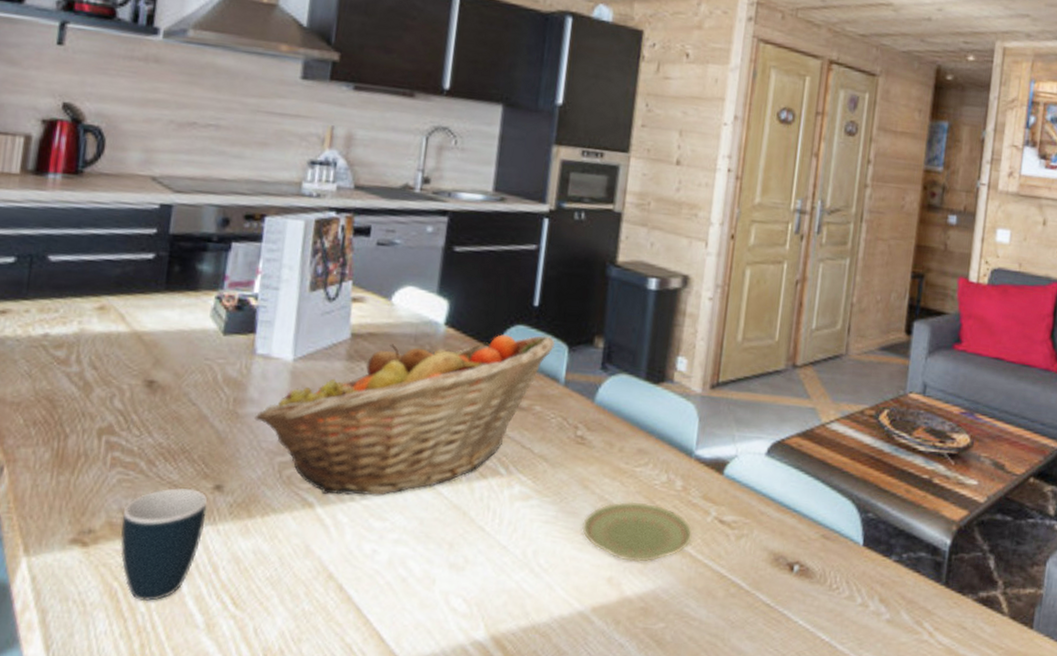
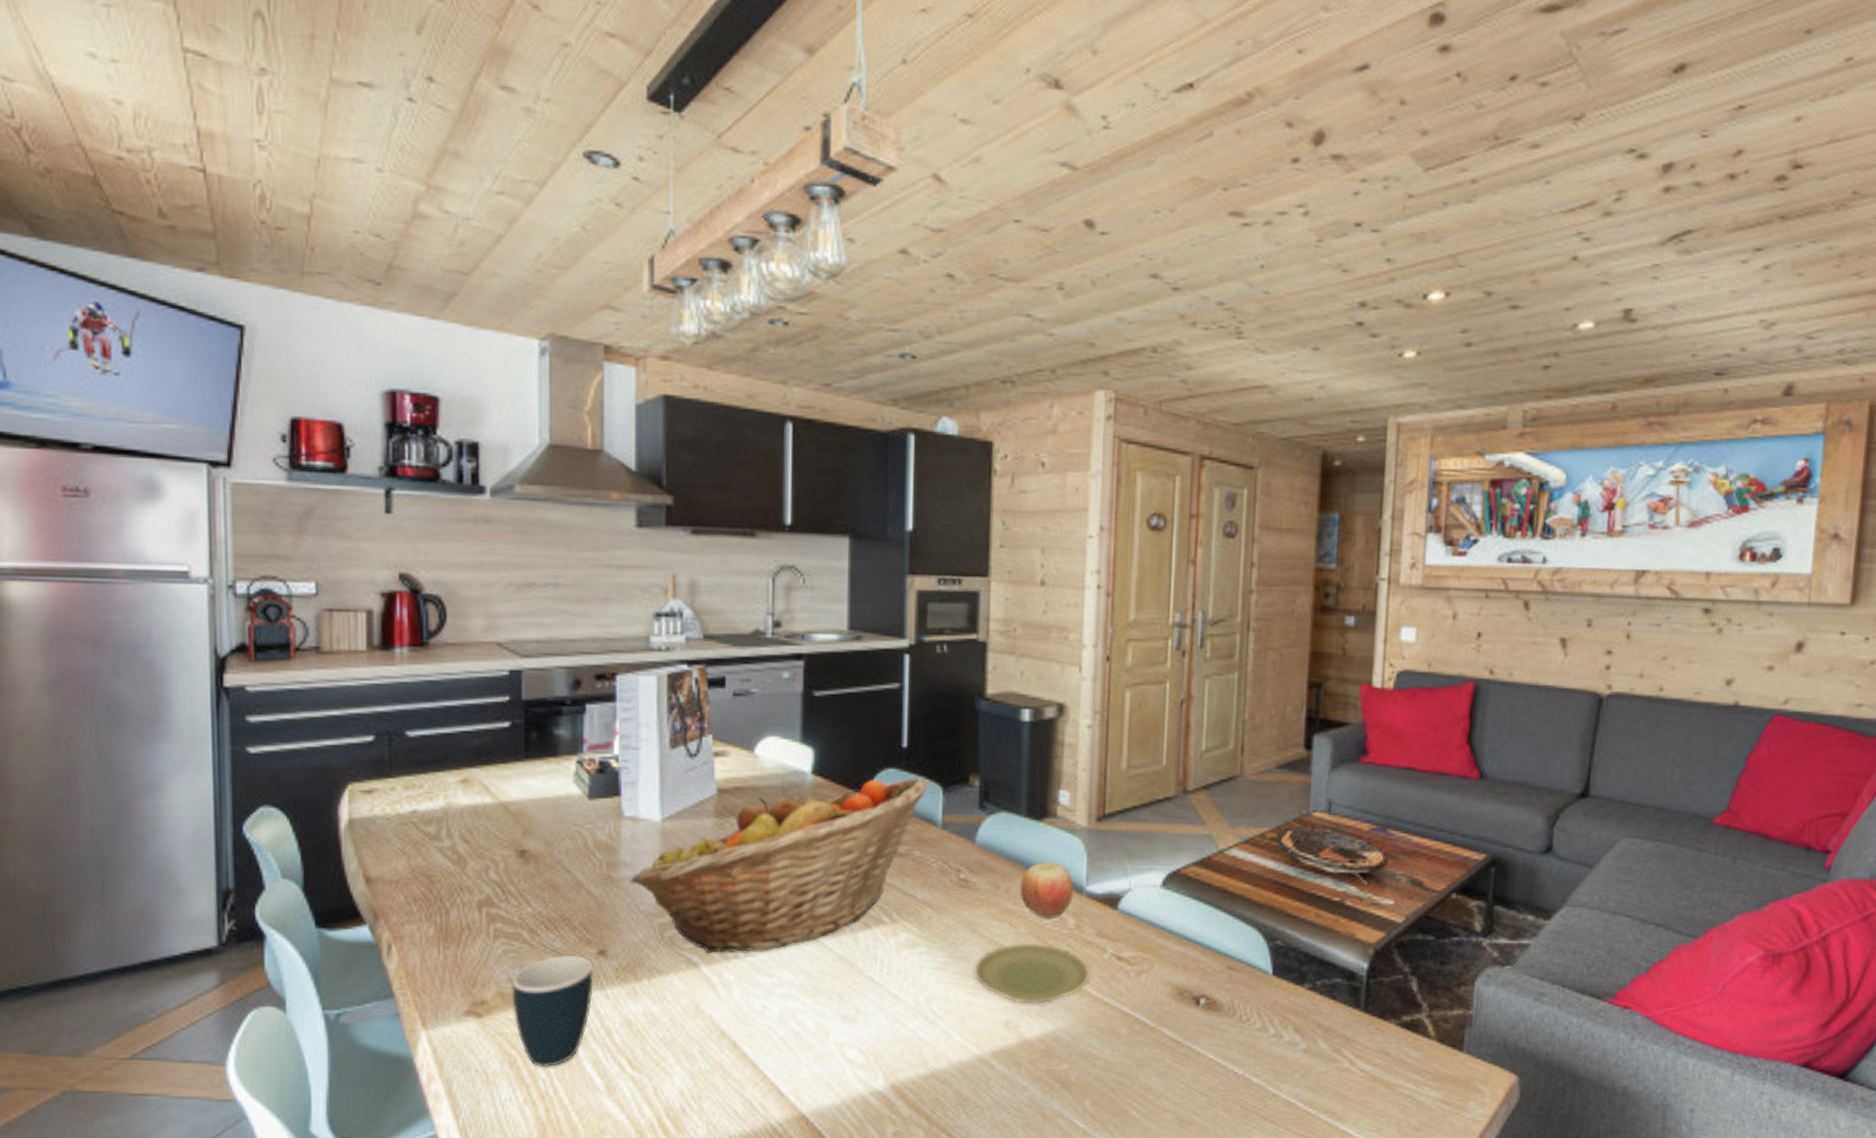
apple: none [633,424,684,480] -> present [1021,862,1073,919]

